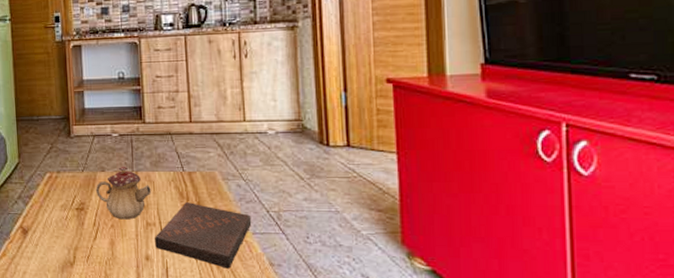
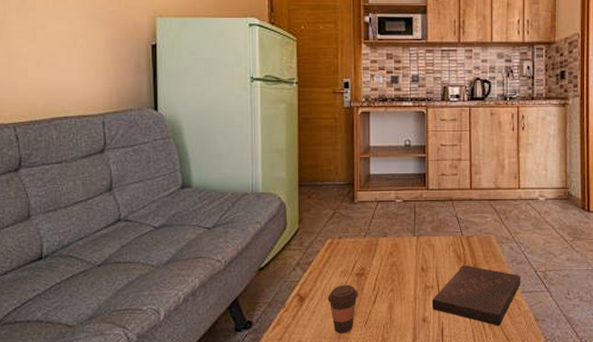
coffee cup: none [49,219,80,267] -> present [327,284,359,334]
teapot: present [95,166,151,220] -> none [377,231,431,284]

